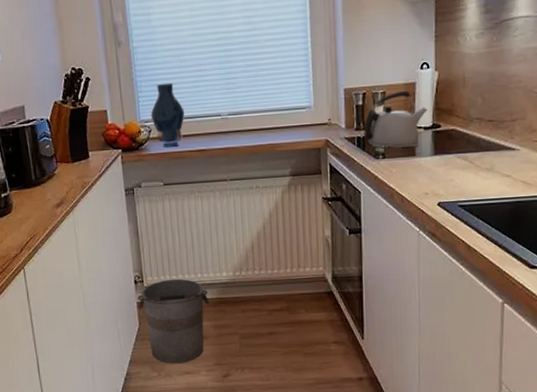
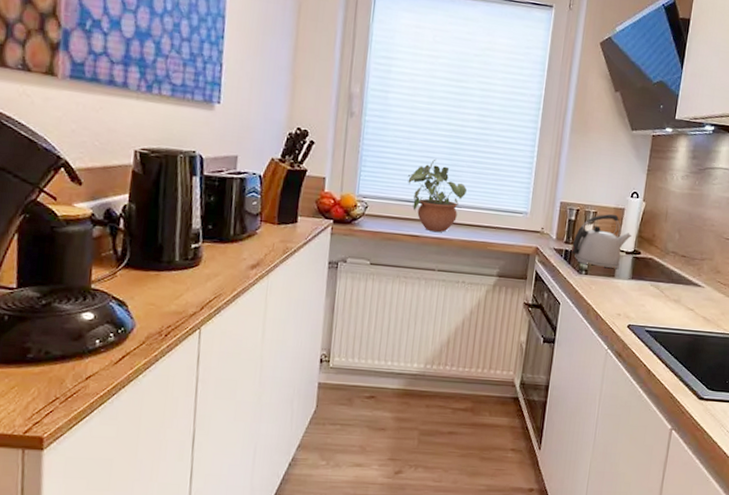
bucket: present [137,278,210,364] -> none [318,362,395,454]
vase: present [150,82,185,147] -> none [369,162,405,228]
potted plant: none [183,70,245,143] -> present [407,159,467,232]

